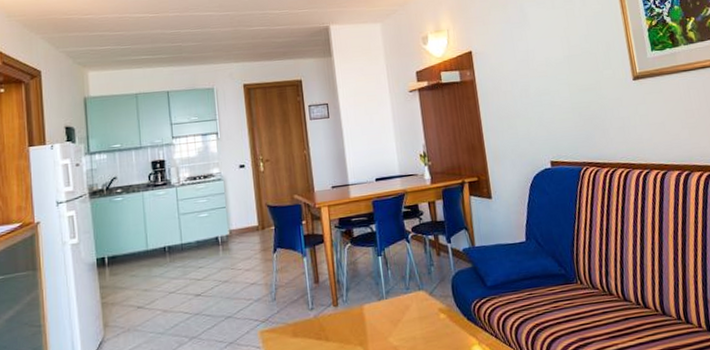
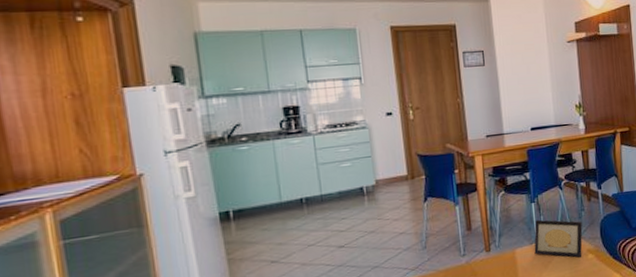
picture frame: none [382,274,434,317] -> present [534,219,583,258]

